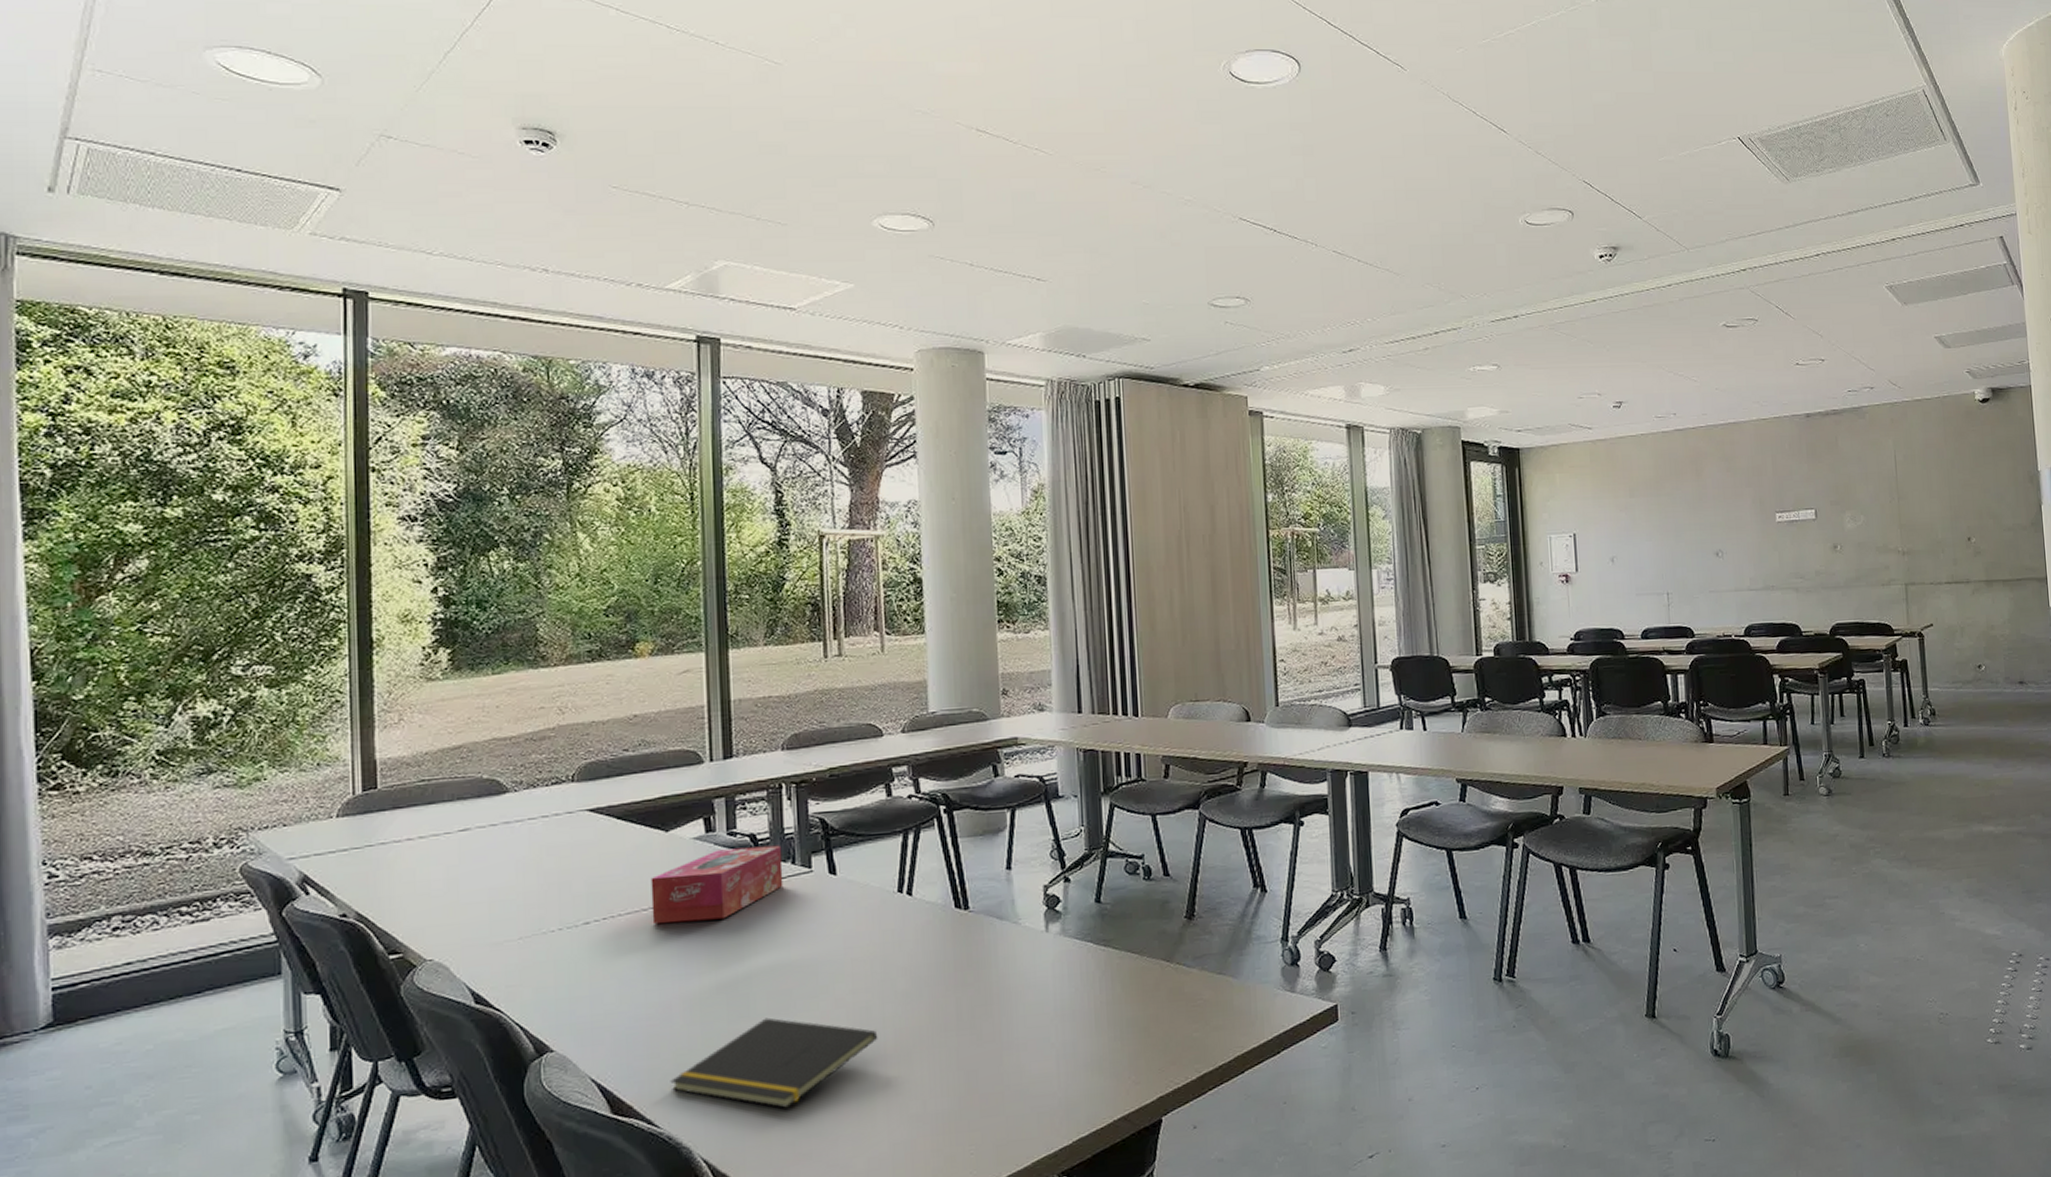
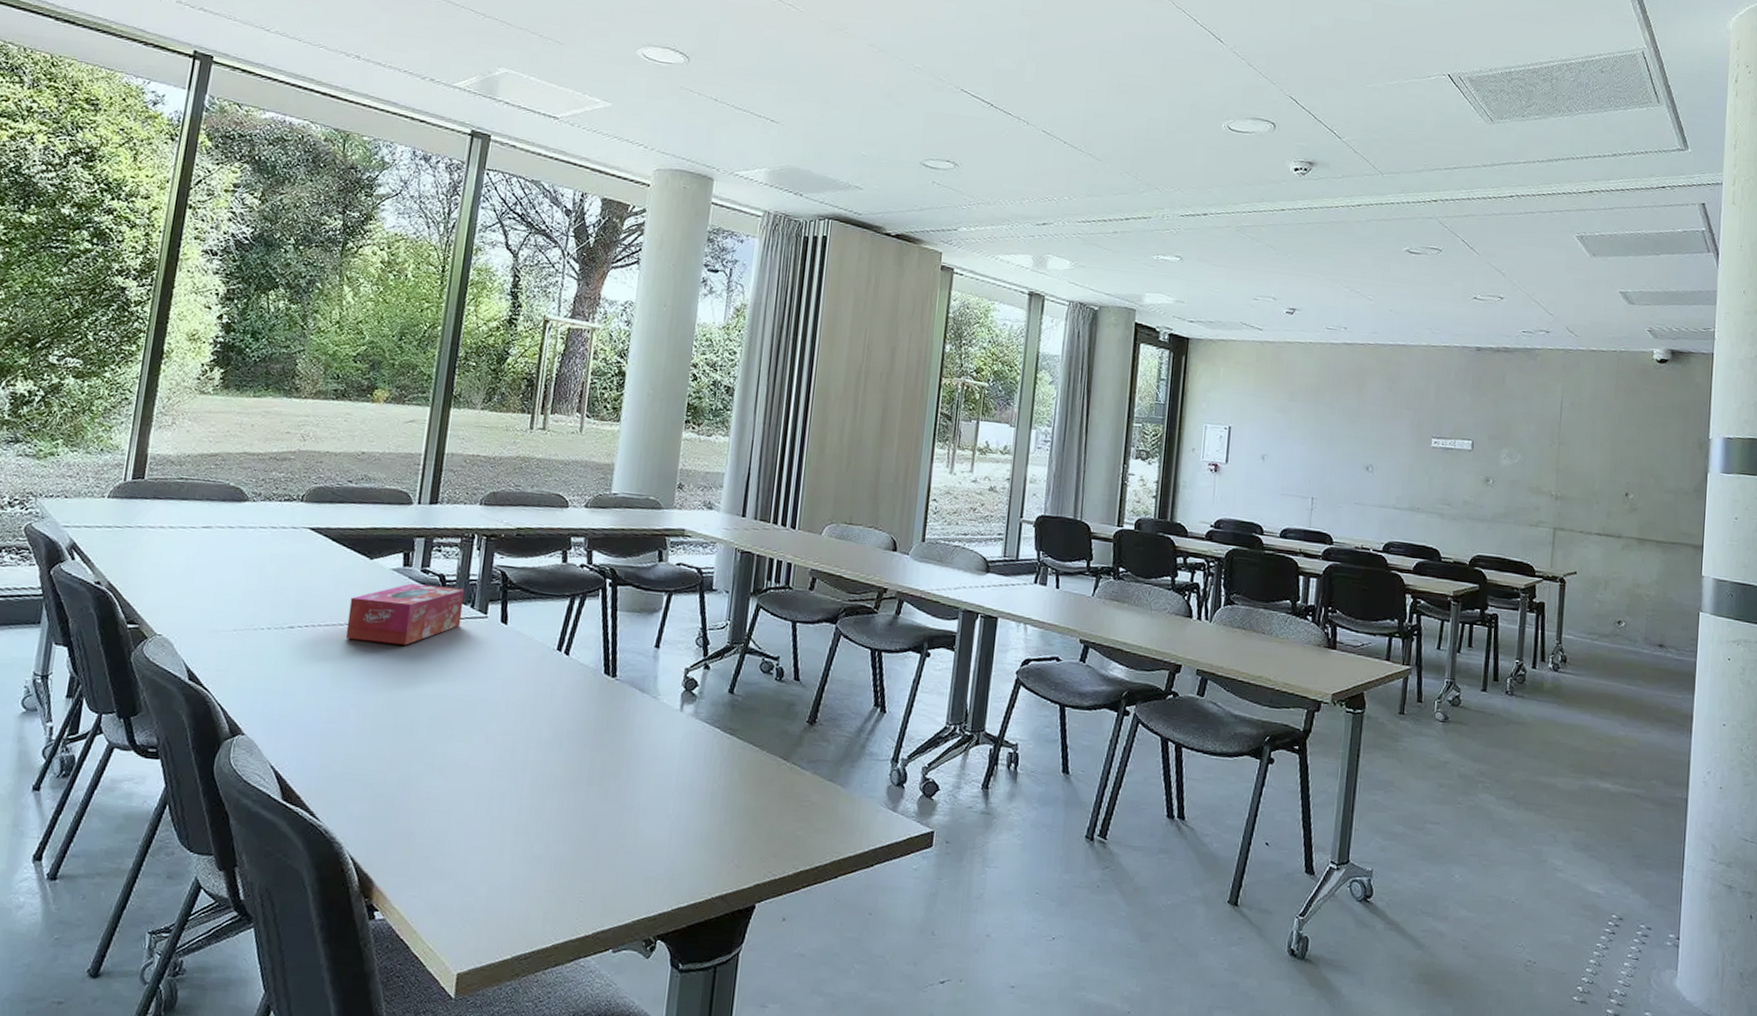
notepad: present [670,1017,878,1108] -> none [335,741,518,825]

